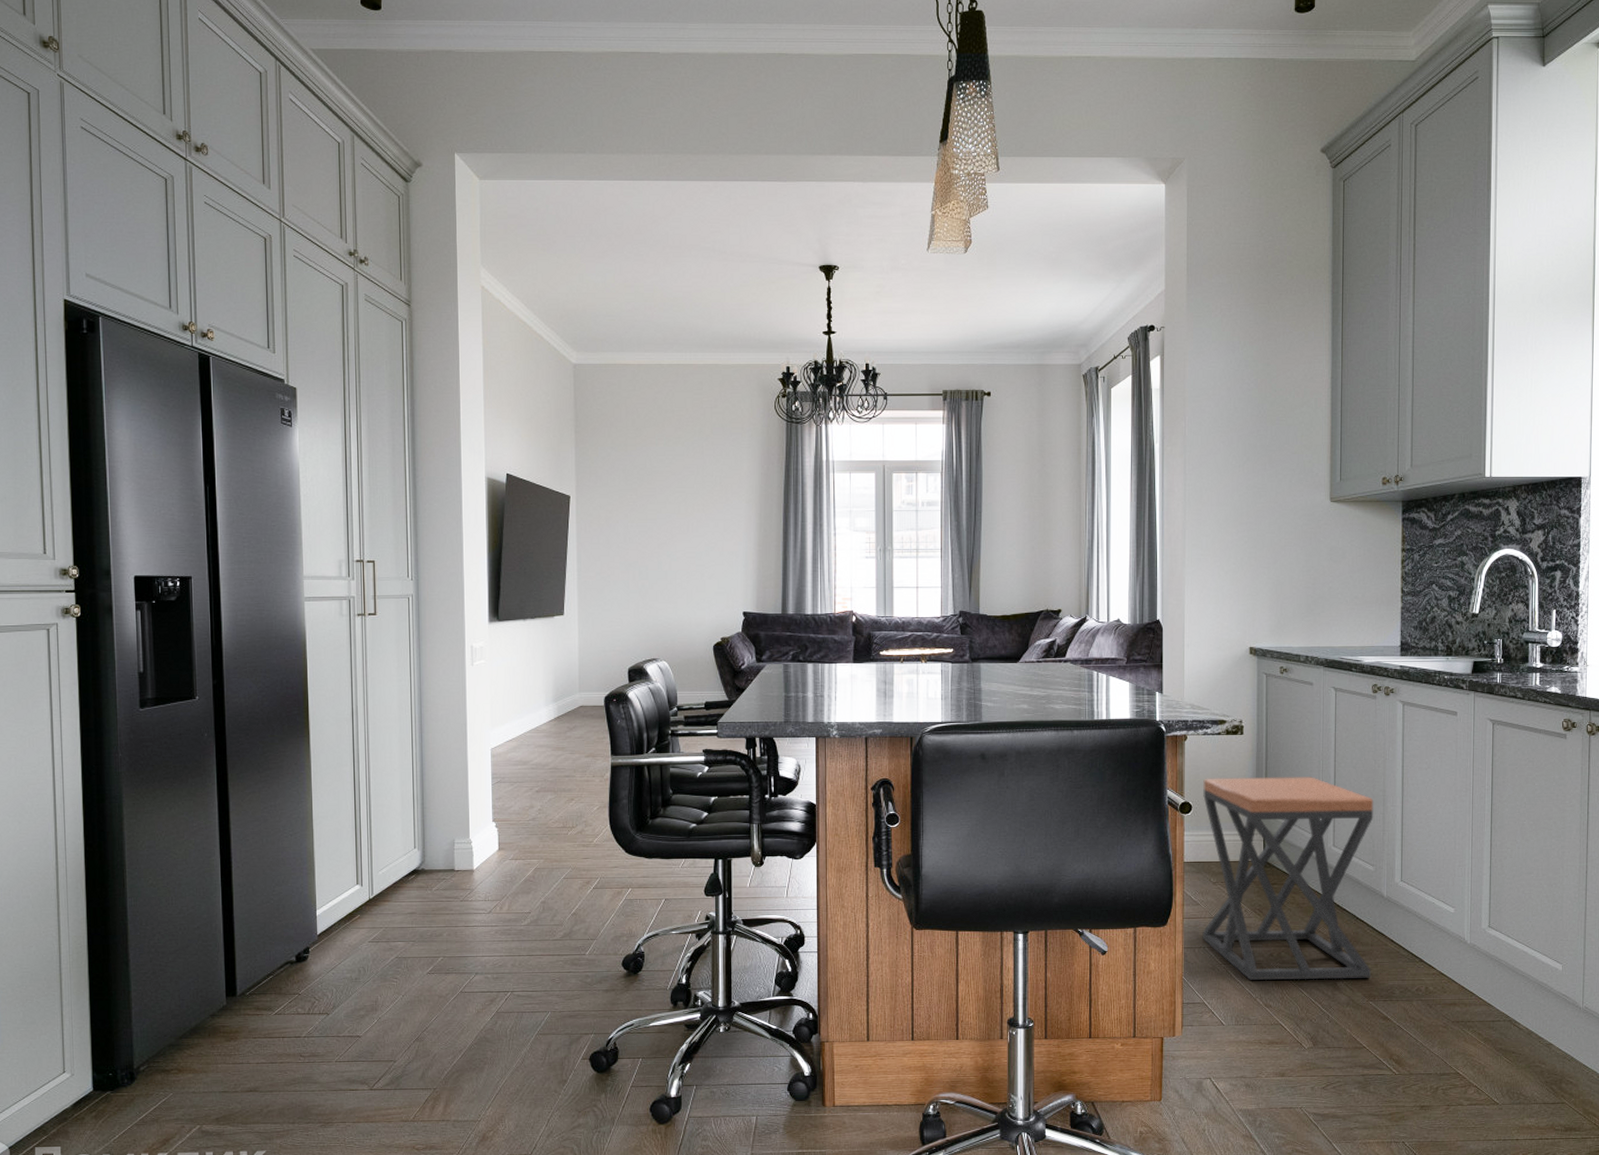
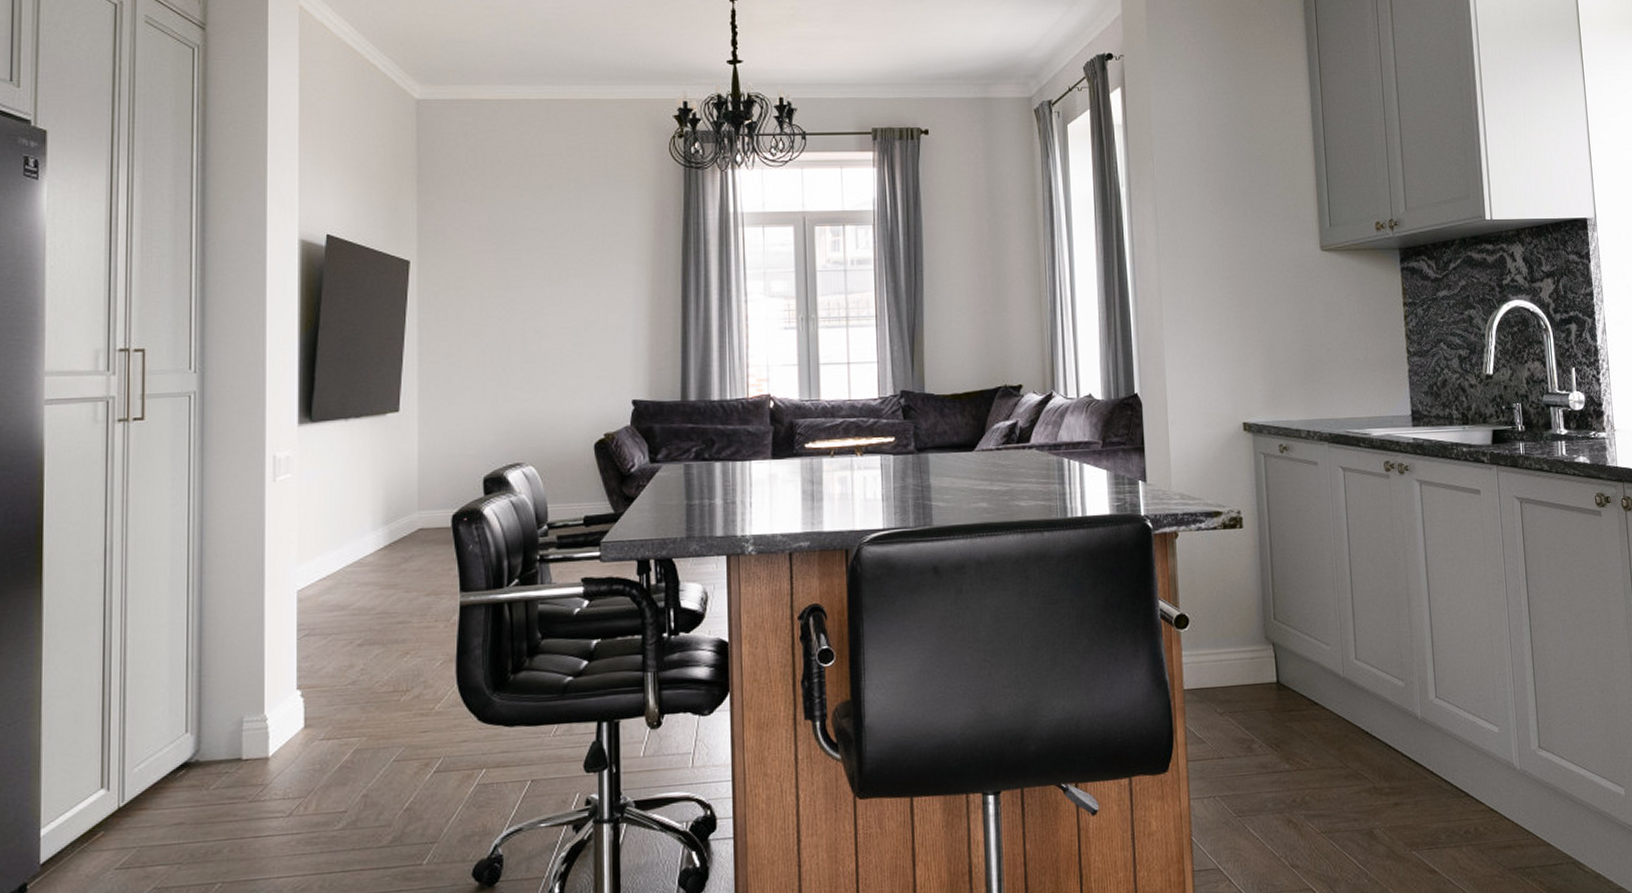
stool: present [1201,777,1374,981] -> none [1200,575,1412,835]

